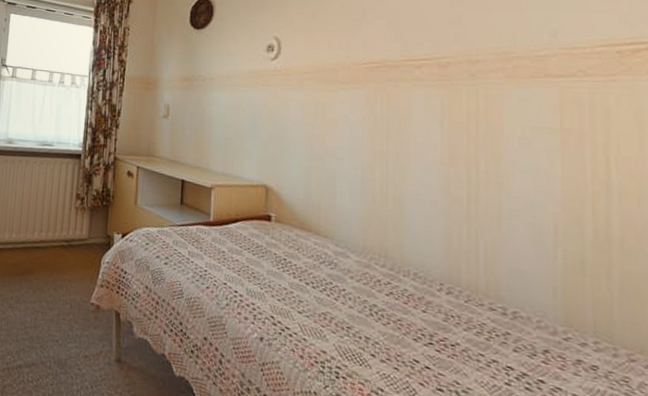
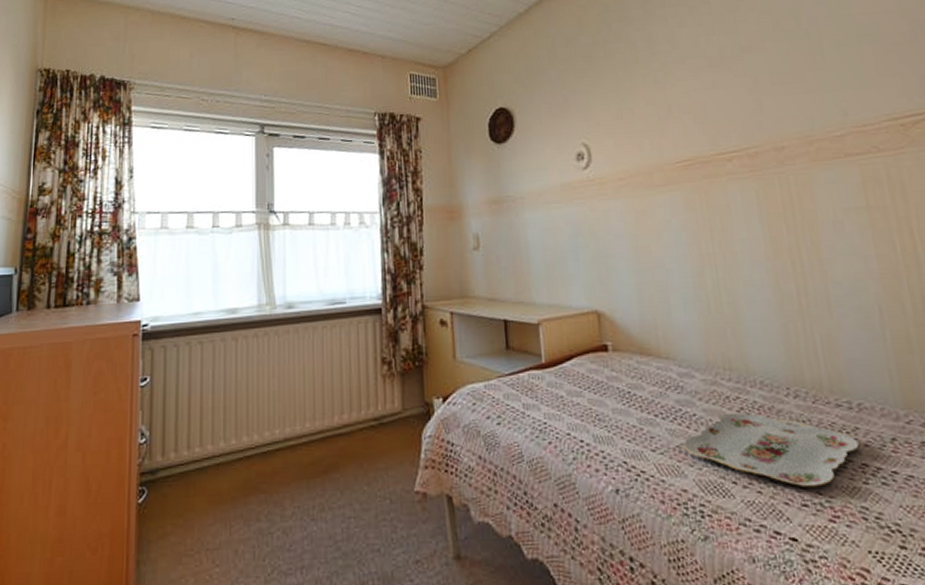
serving tray: none [329,295,507,377] -> present [683,413,859,488]

